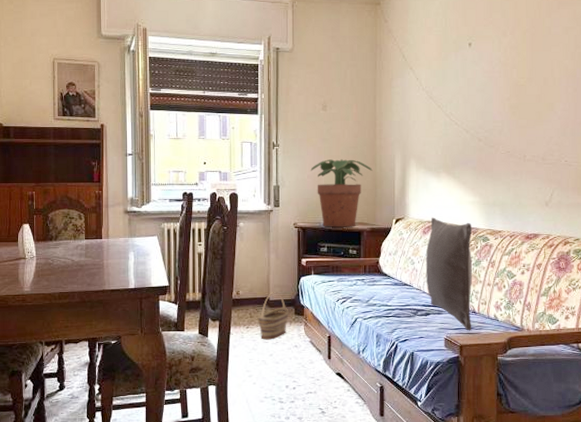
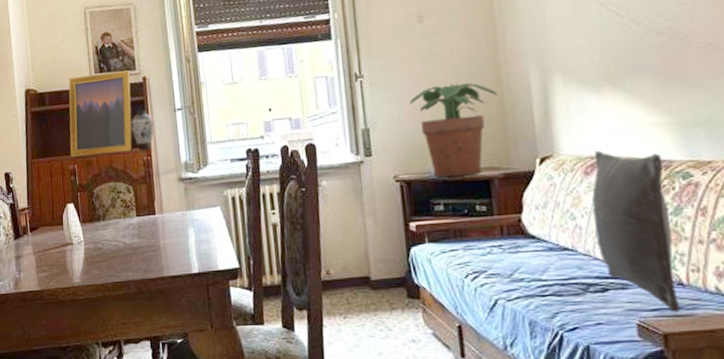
picture frame: none [29,116,90,186] -> present [68,70,133,158]
decorative vase: none [86,151,107,186] -> present [130,110,154,151]
basket: present [258,292,289,340] -> none [358,268,400,333]

